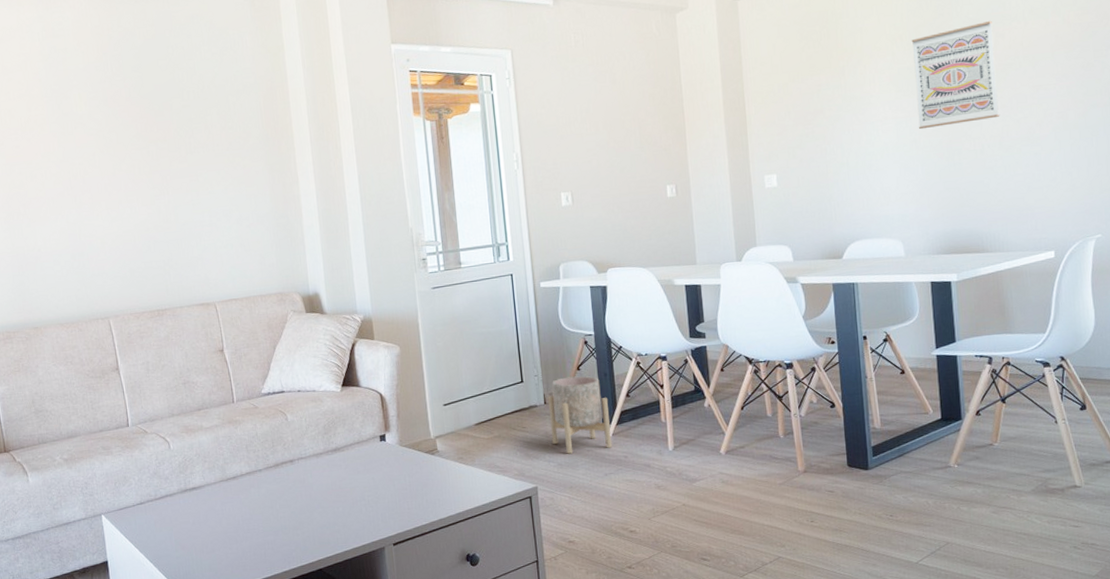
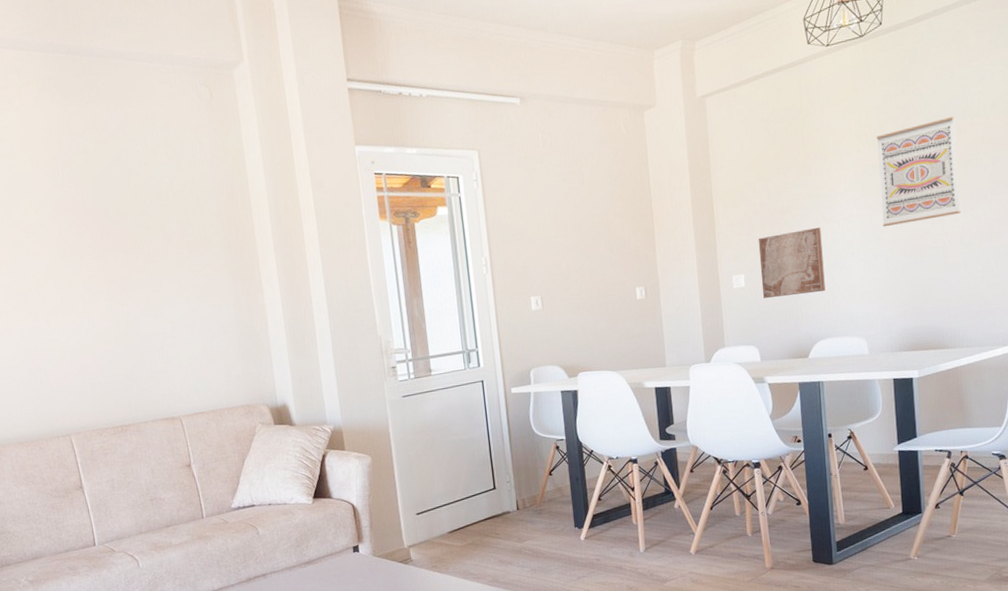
planter: present [547,376,613,454] -> none [520,481,585,559]
wall art: none [790,128,860,199] -> present [758,227,825,299]

